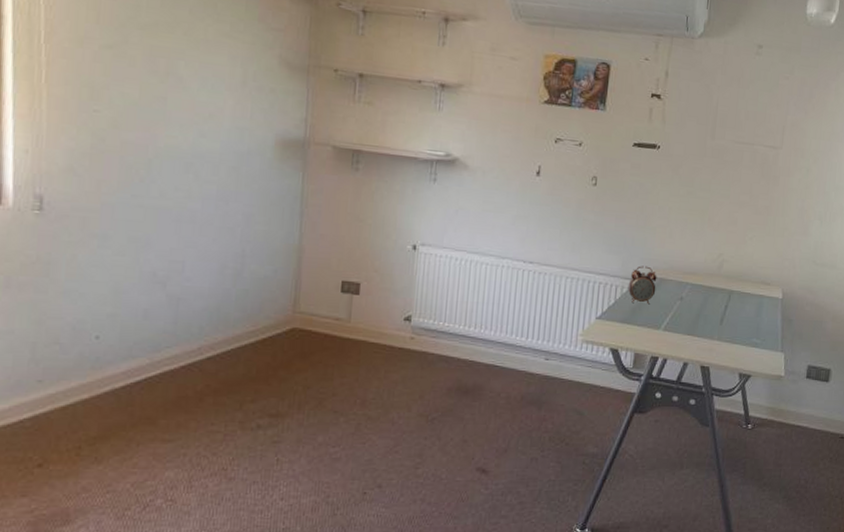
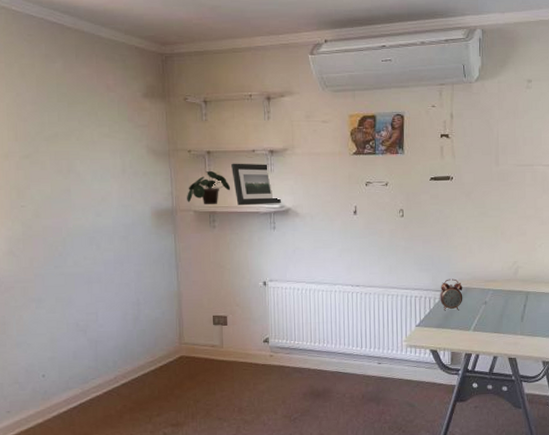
potted plant: none [325,97,385,141] -> present [187,170,231,204]
picture frame: none [388,93,449,151] -> present [231,163,282,206]

